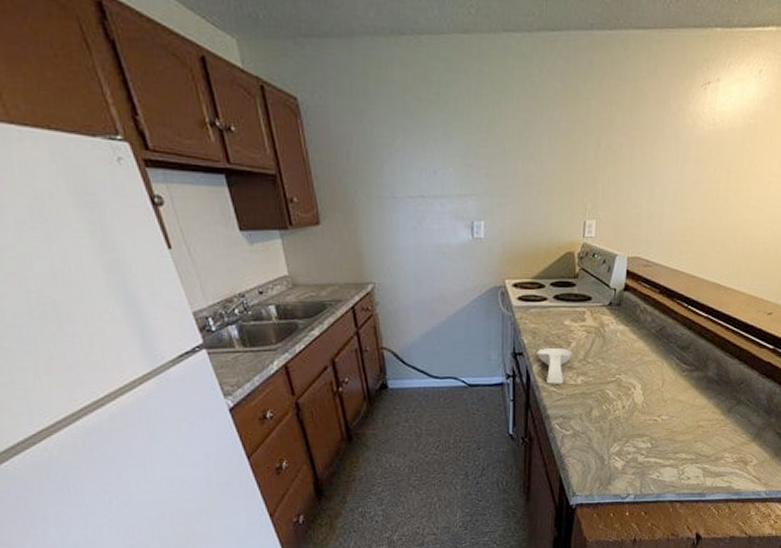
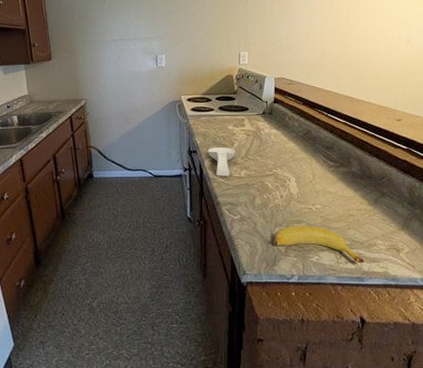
banana: none [609,439,708,479] -> present [273,225,364,264]

